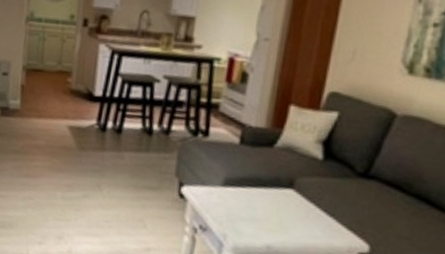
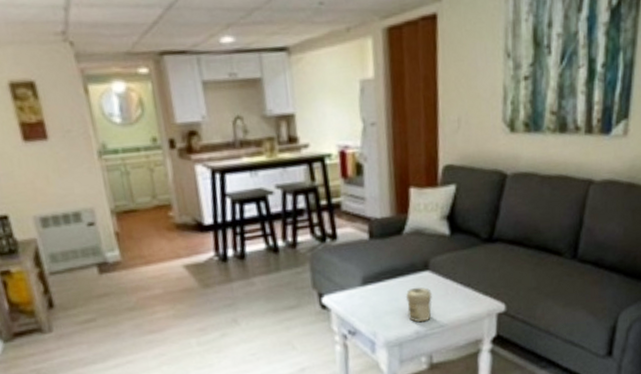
jar: none [262,201,292,239] -> present [405,287,432,323]

